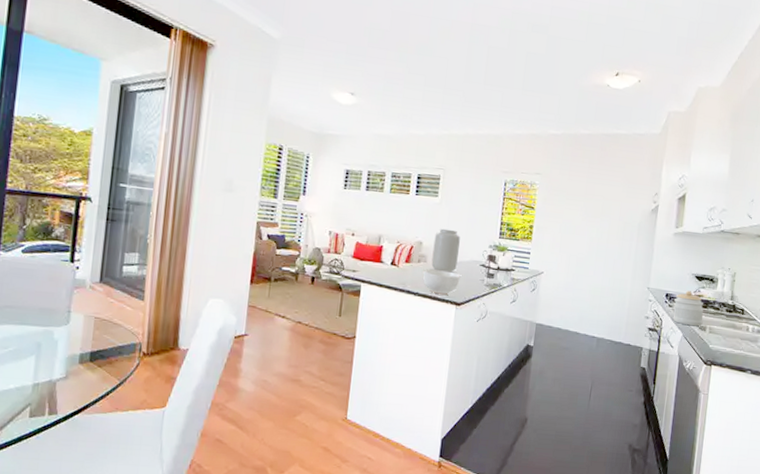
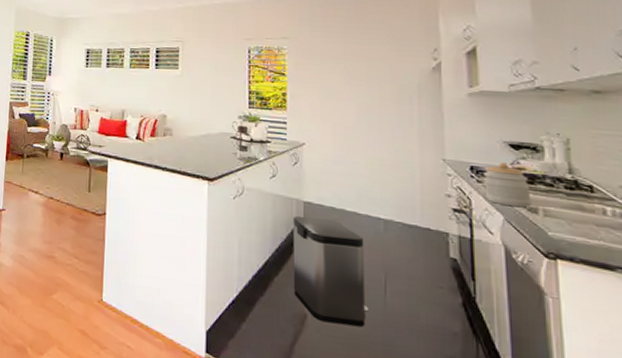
bowl: present [422,269,461,295] -> none [169,142,210,170]
vase: present [431,228,460,273] -> none [177,100,206,146]
pedal bin: none [519,336,580,426] -> present [293,216,369,328]

